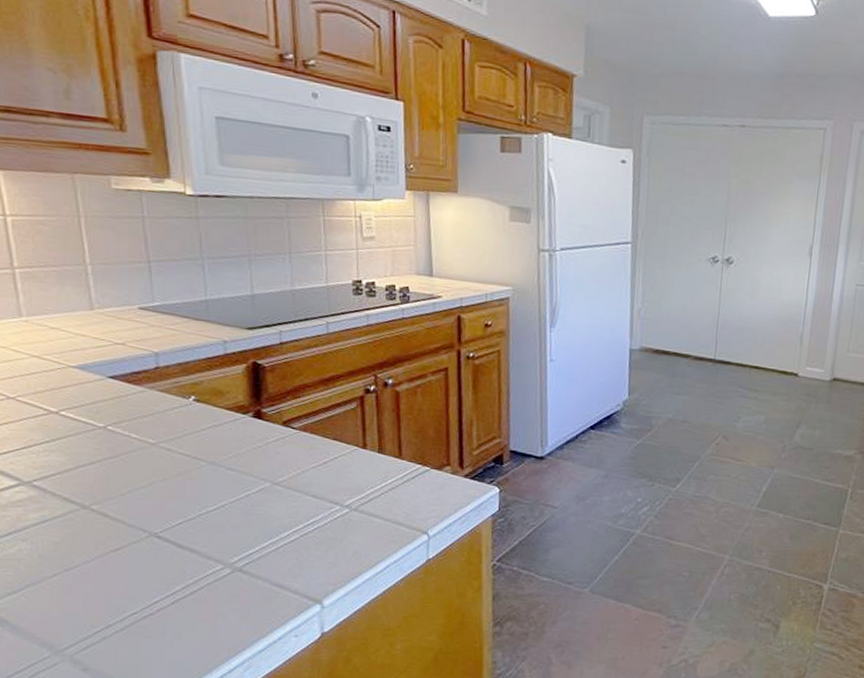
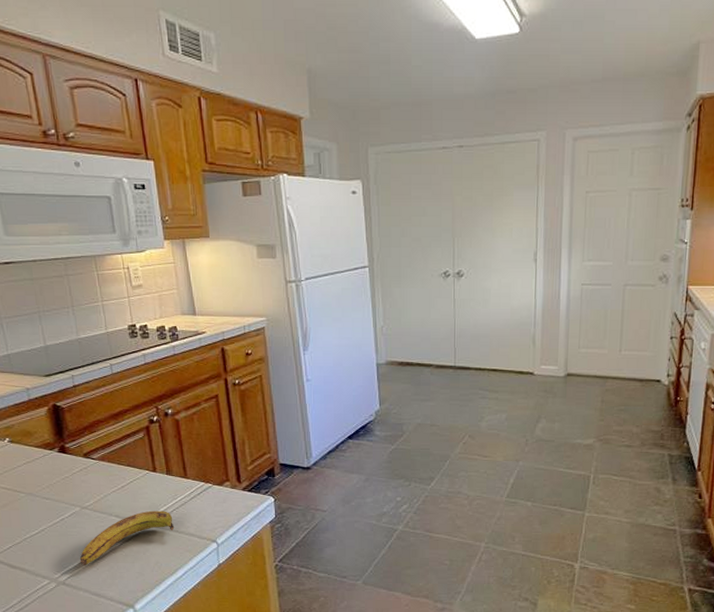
banana: none [263,492,381,551] -> present [79,510,175,566]

